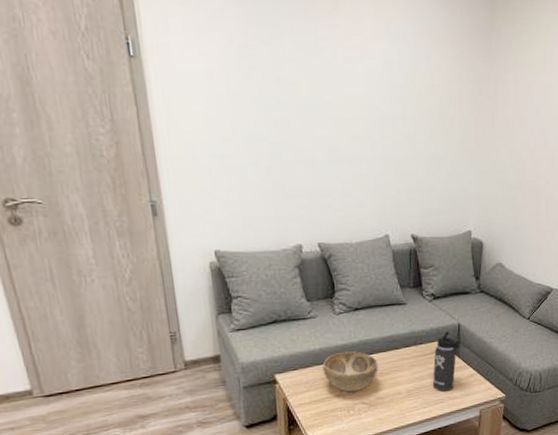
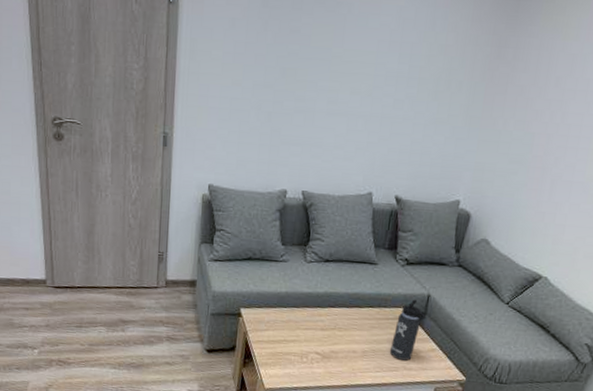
decorative bowl: present [322,351,378,392] -> none [284,299,339,340]

